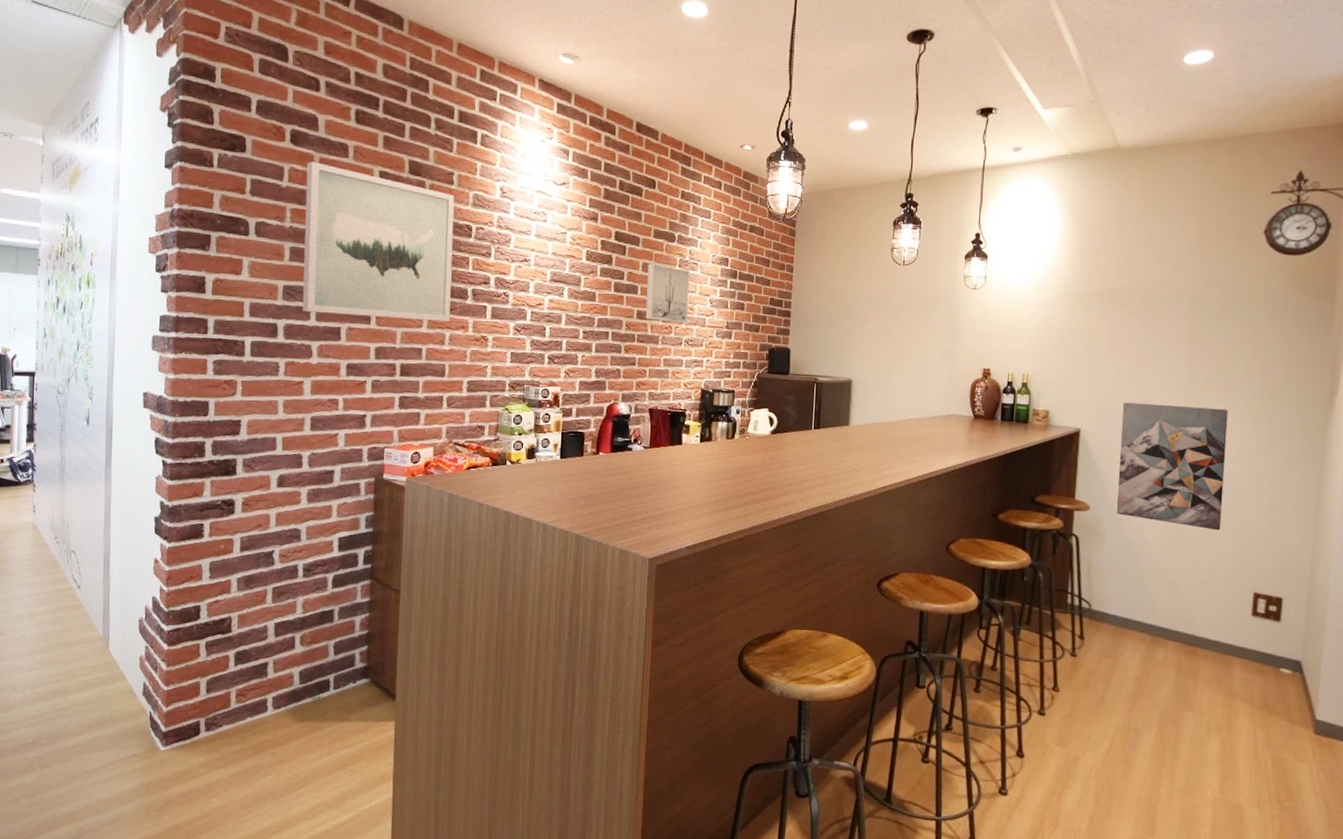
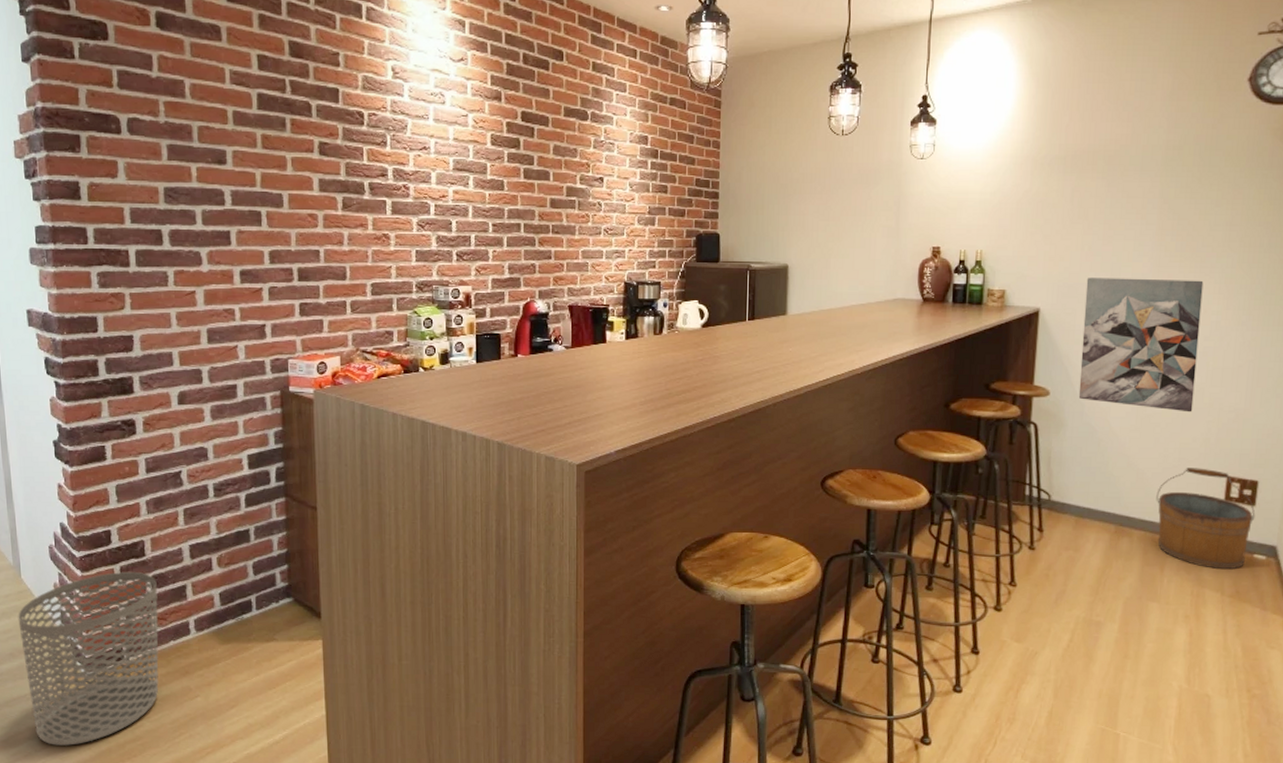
waste bin: none [101,647,240,821] -> present [18,572,159,746]
wall art: present [302,161,455,322] -> none [177,47,347,220]
wall art: present [645,263,690,323] -> none [559,145,606,211]
bucket: none [1188,583,1281,683] -> present [1156,468,1256,570]

